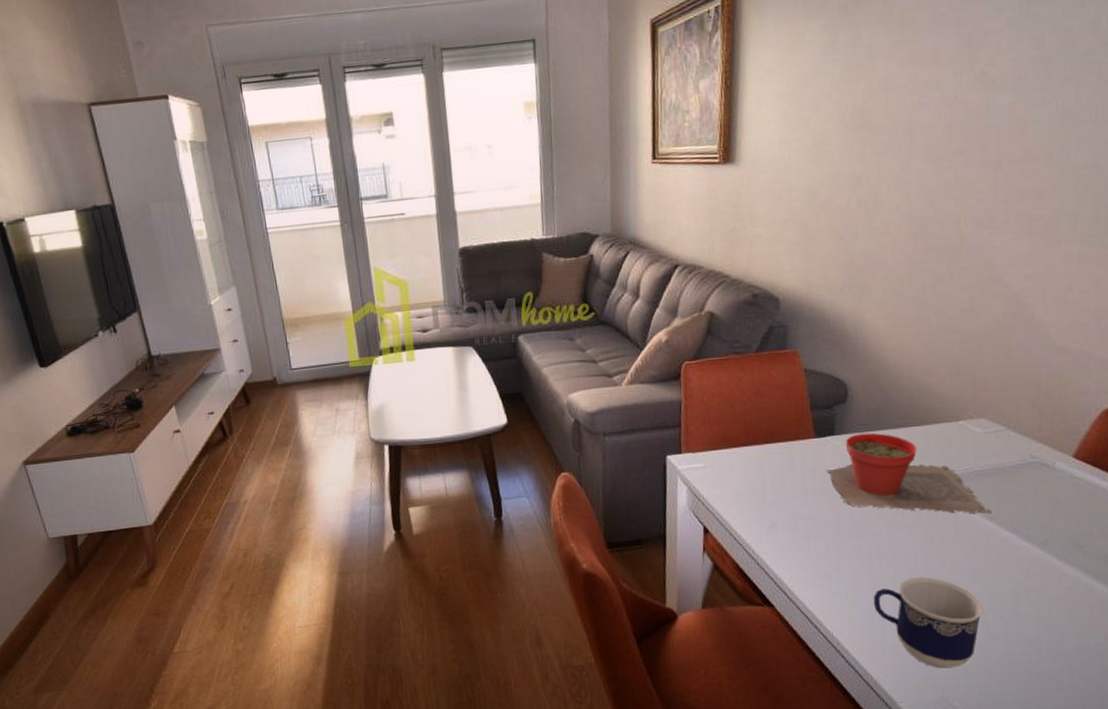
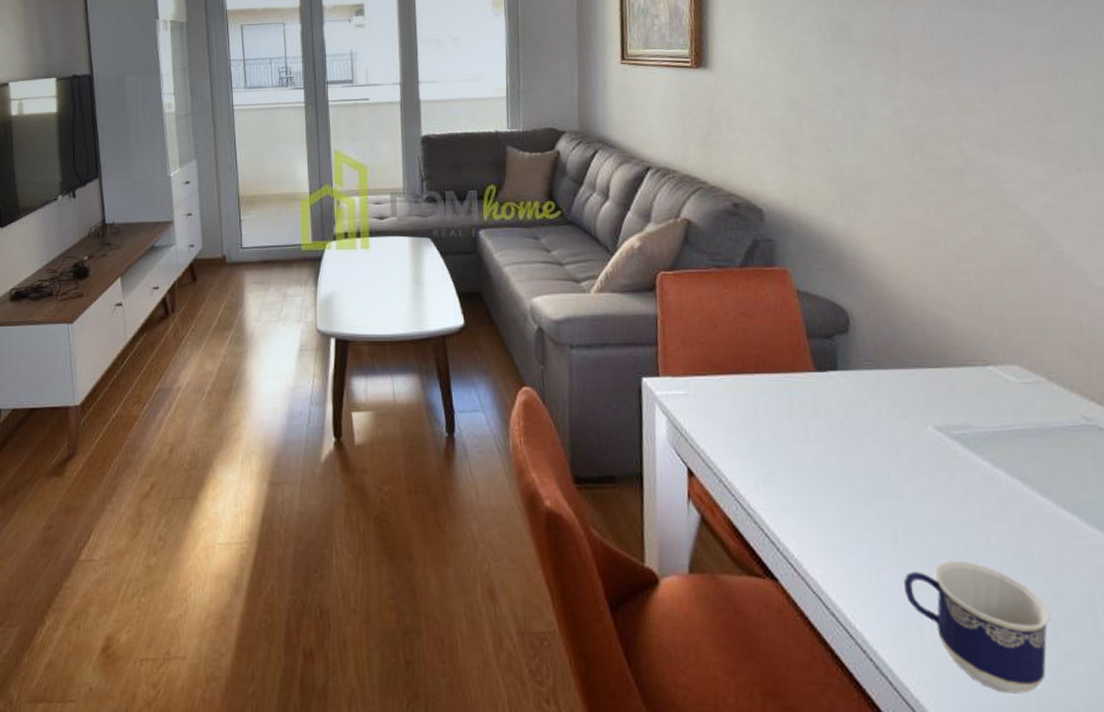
plant pot: present [827,432,993,515] -> none [832,371,1045,487]

